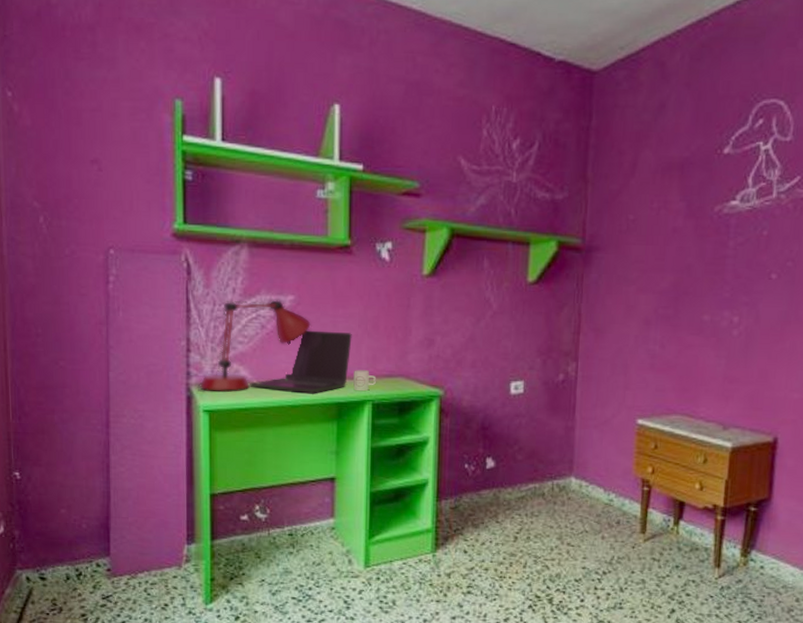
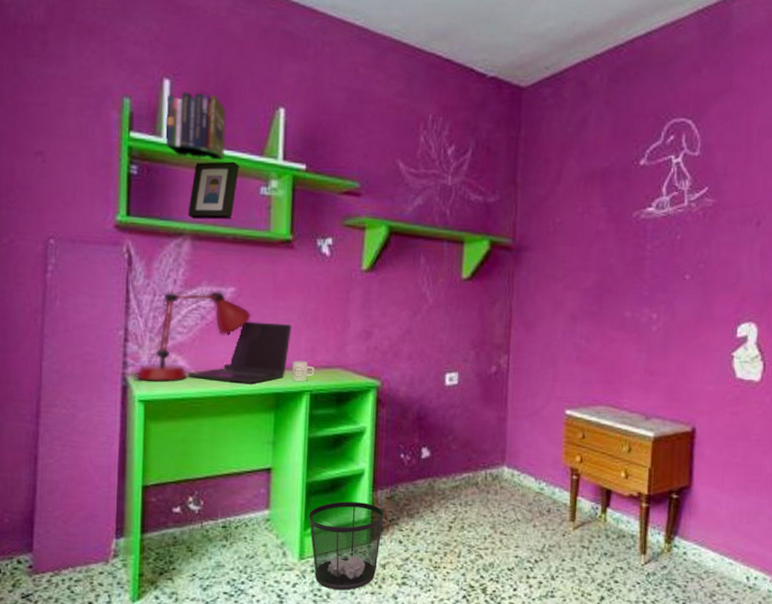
books: none [220,90,279,163] -> present [166,91,226,161]
picture frame: none [244,163,295,226] -> present [187,161,239,220]
waste bin: none [372,511,449,598] -> present [308,501,385,591]

